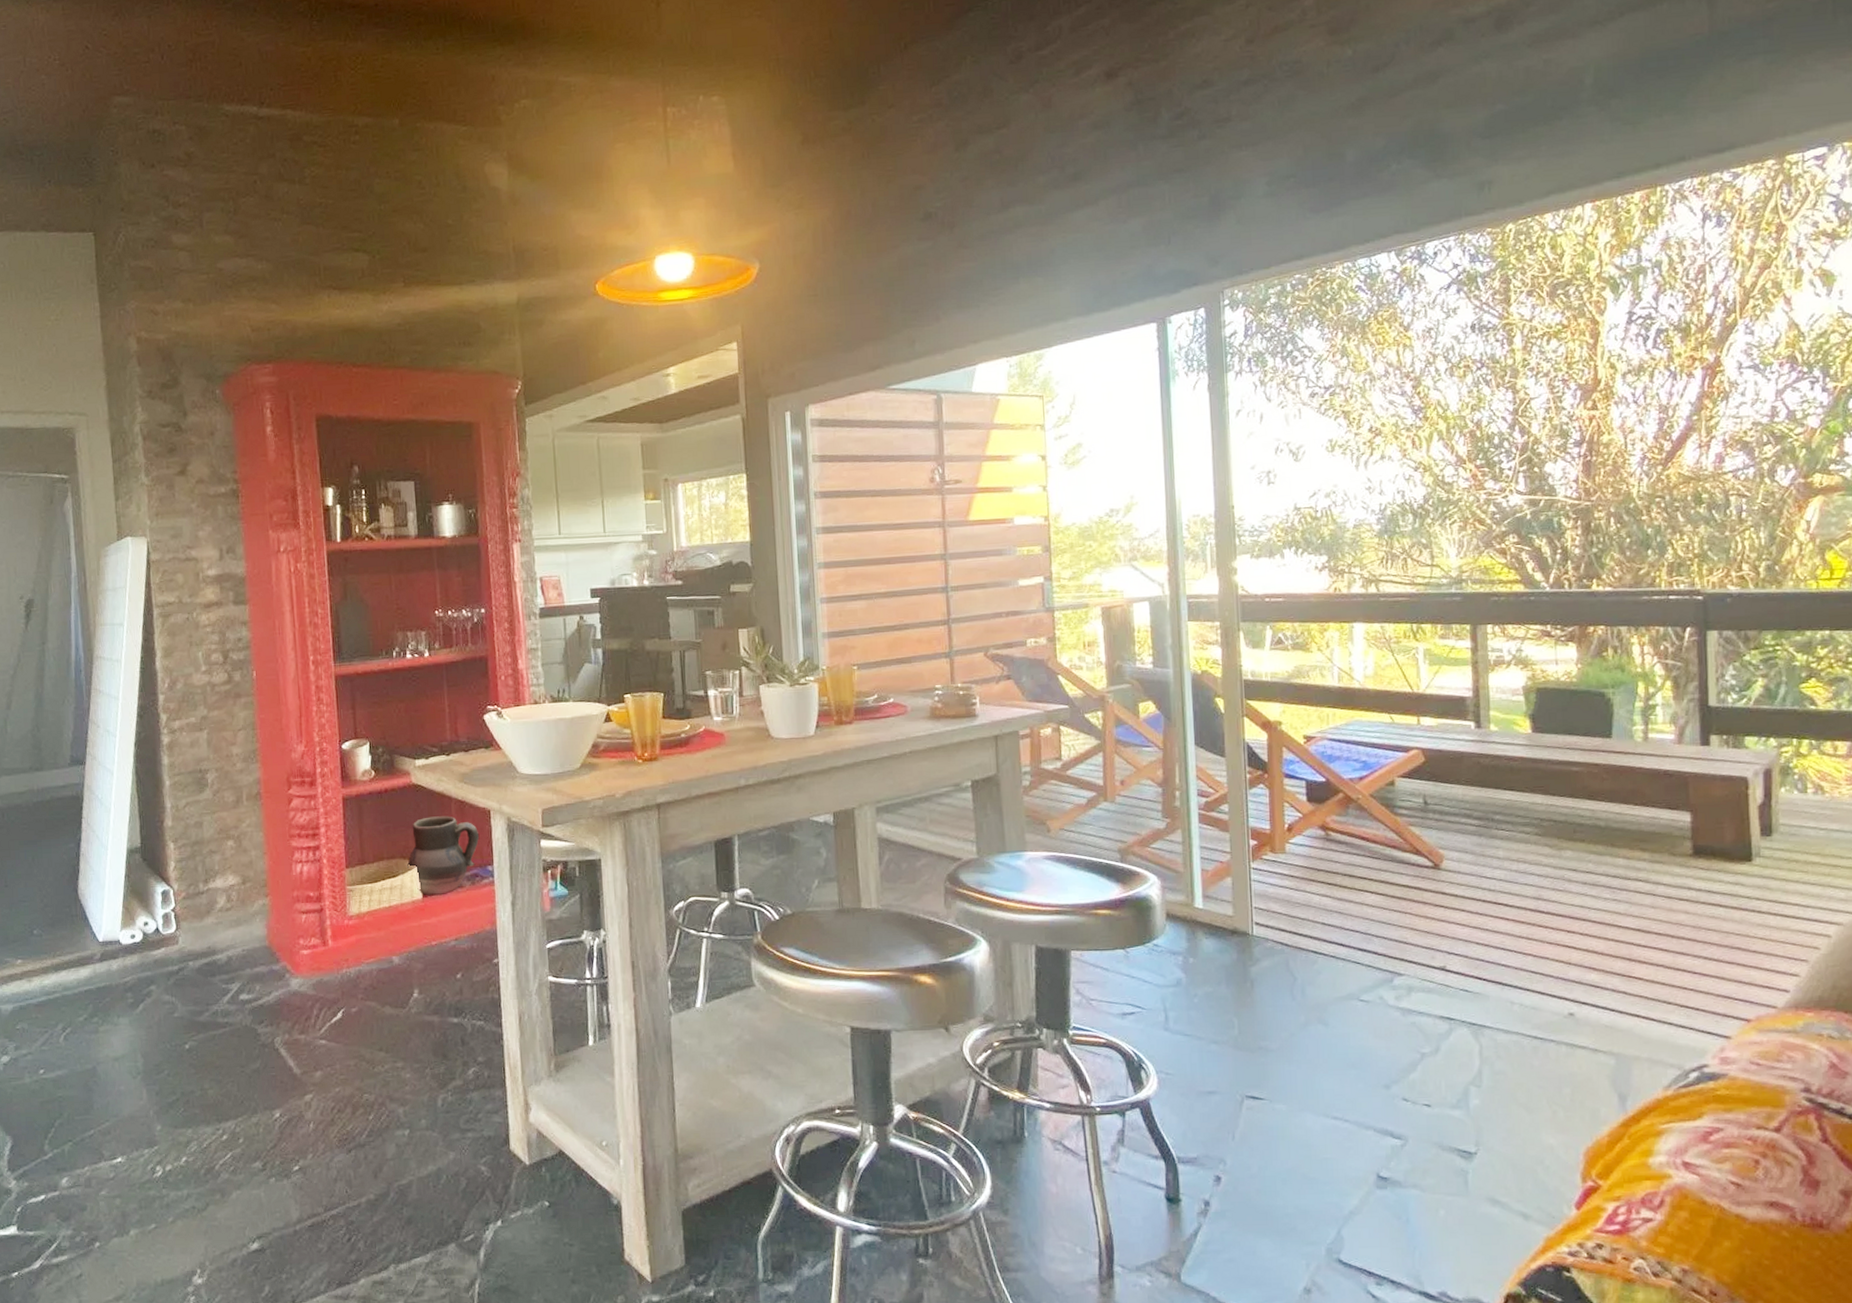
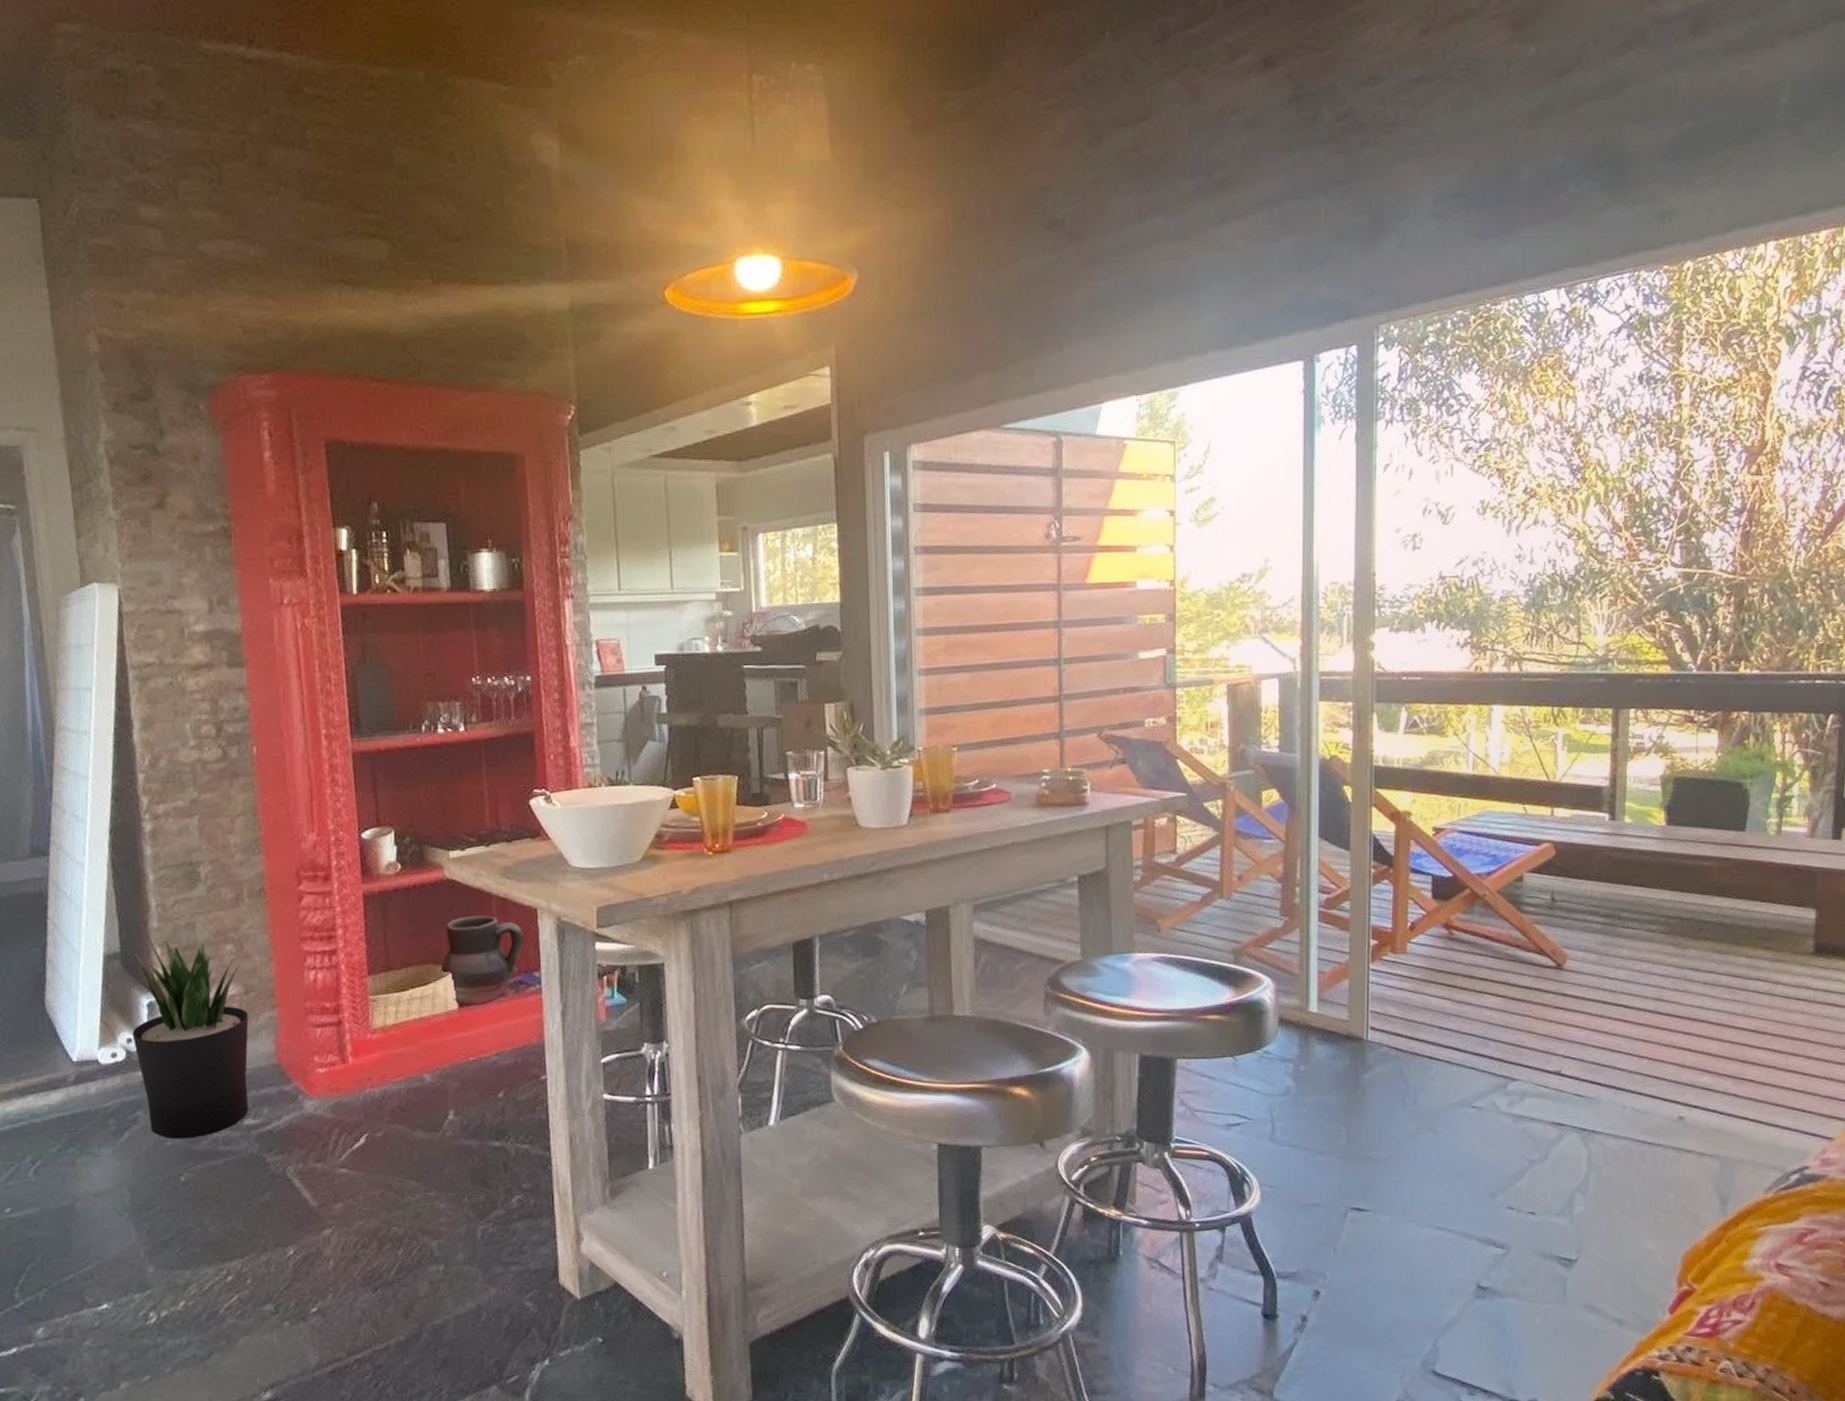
planter: none [148,830,245,1011] -> present [132,932,249,1139]

